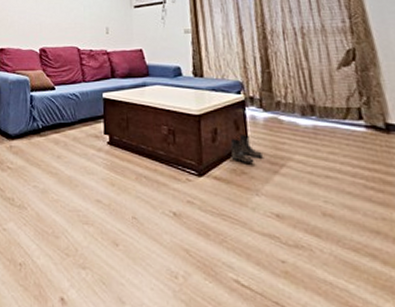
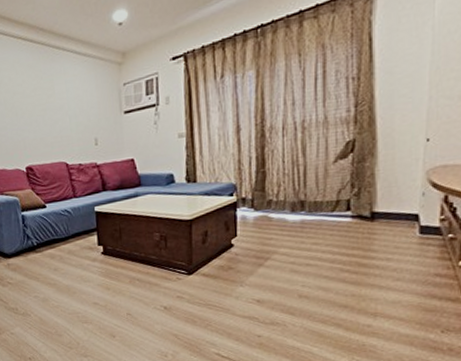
boots: present [230,135,264,163] -> none [219,234,251,260]

